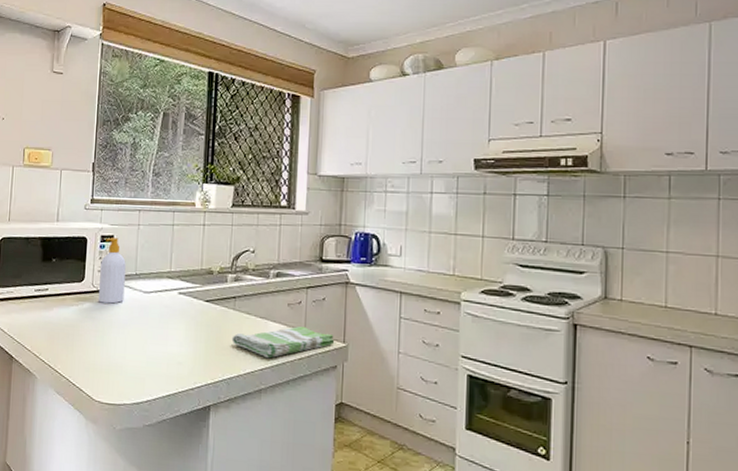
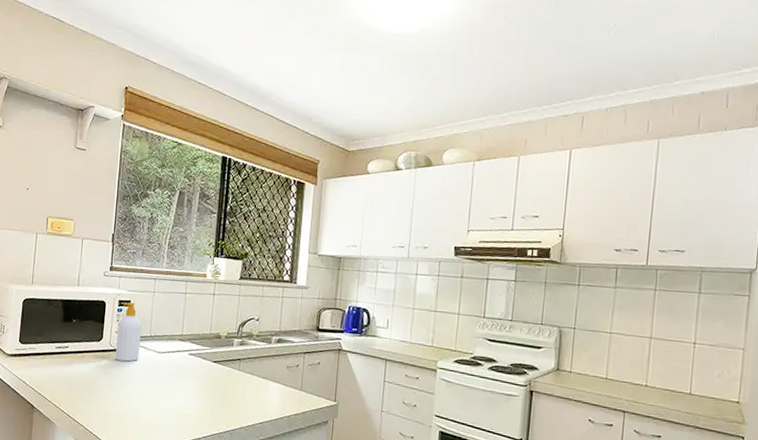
dish towel: present [231,326,335,359] -> none [236,386,327,414]

